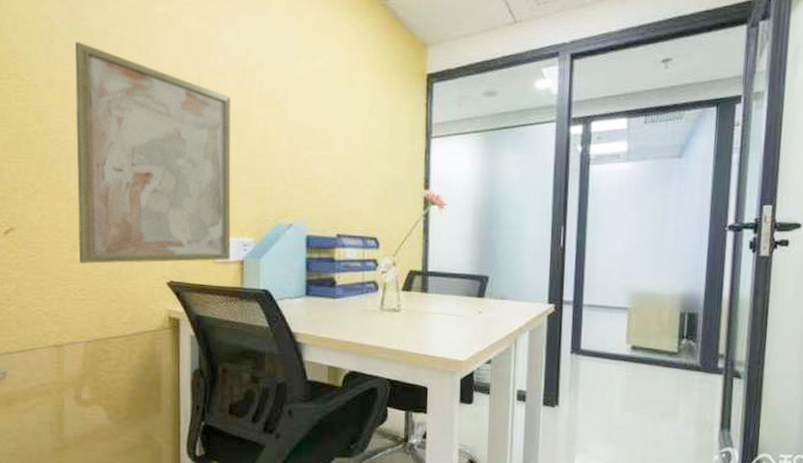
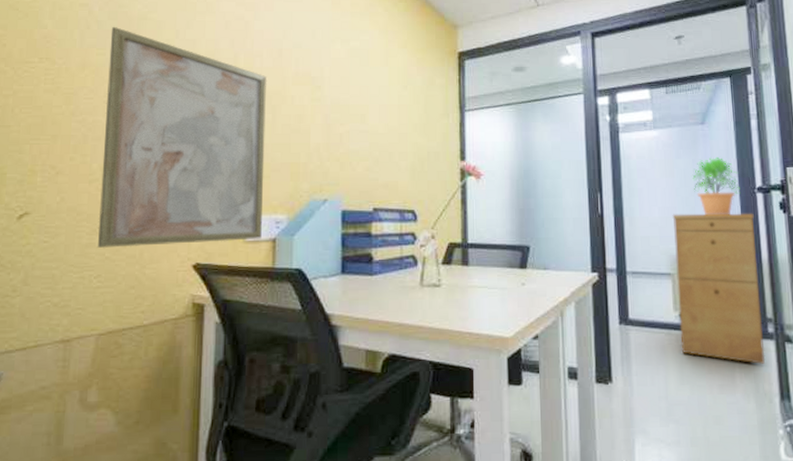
filing cabinet: none [629,249,721,396] -> present [672,213,766,364]
potted plant: none [661,192,711,252] -> present [692,156,741,215]

